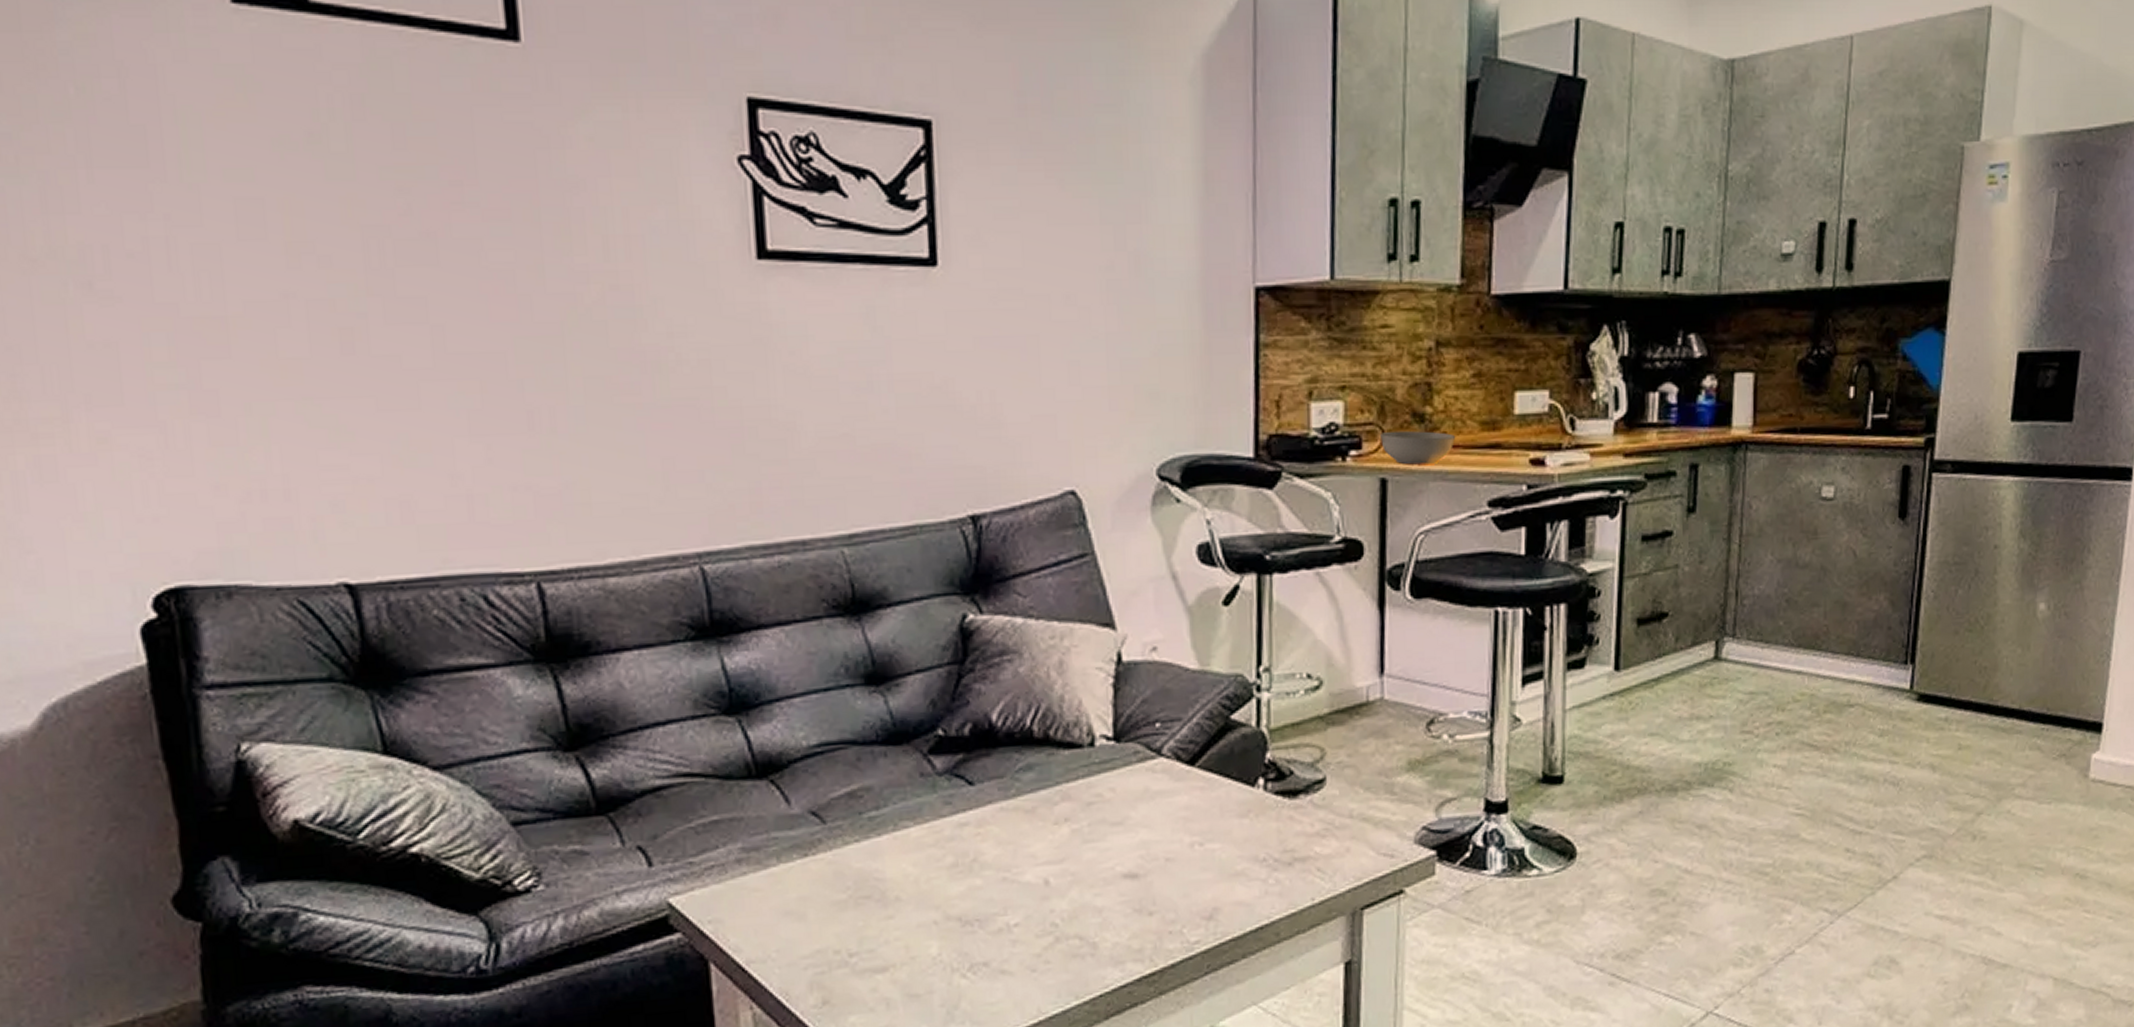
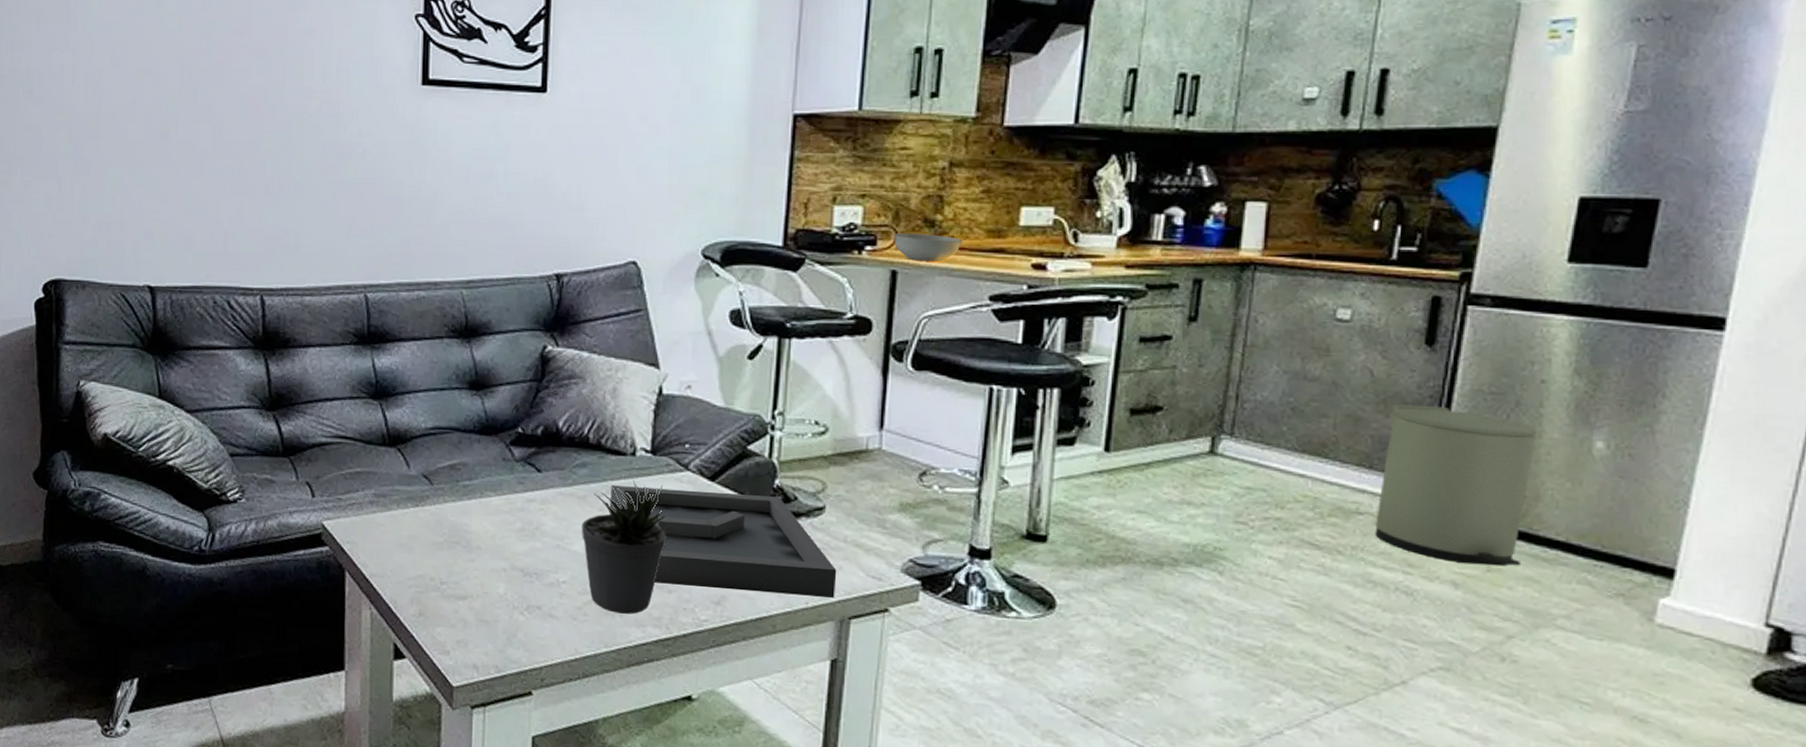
potted plant: none [1032,779,1143,954] -> present [581,480,669,614]
decorative tray: none [1066,774,1344,906] -> present [610,485,837,598]
pedal bin: none [1864,582,1993,745] -> present [1375,404,1537,566]

